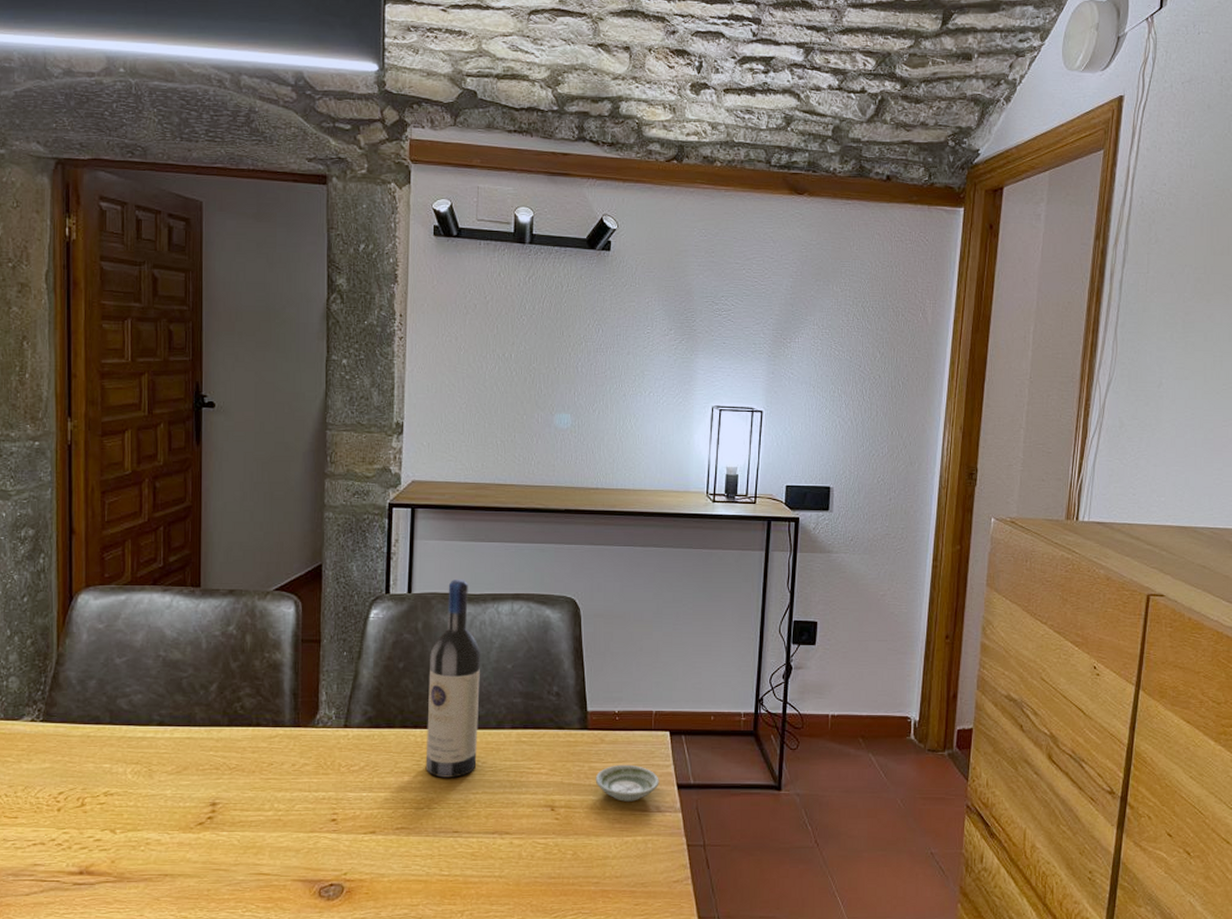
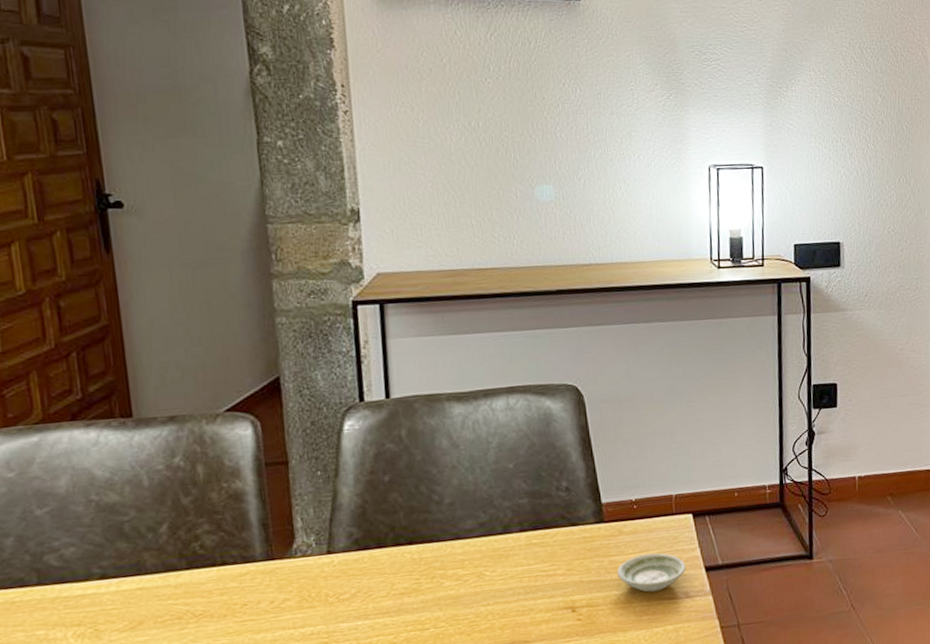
wine bottle: present [425,578,481,778] -> none [418,377,485,594]

